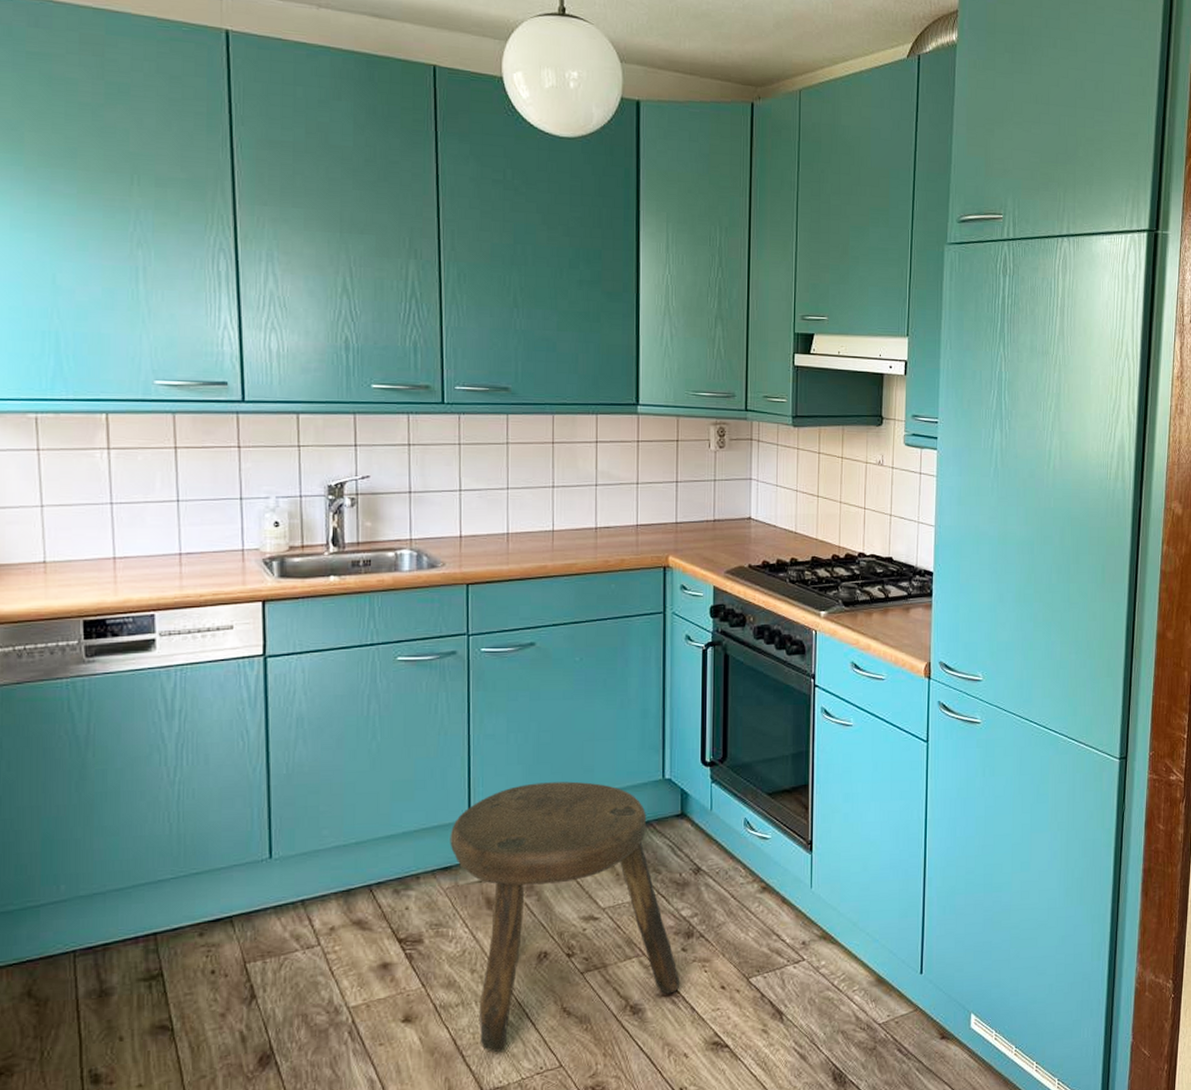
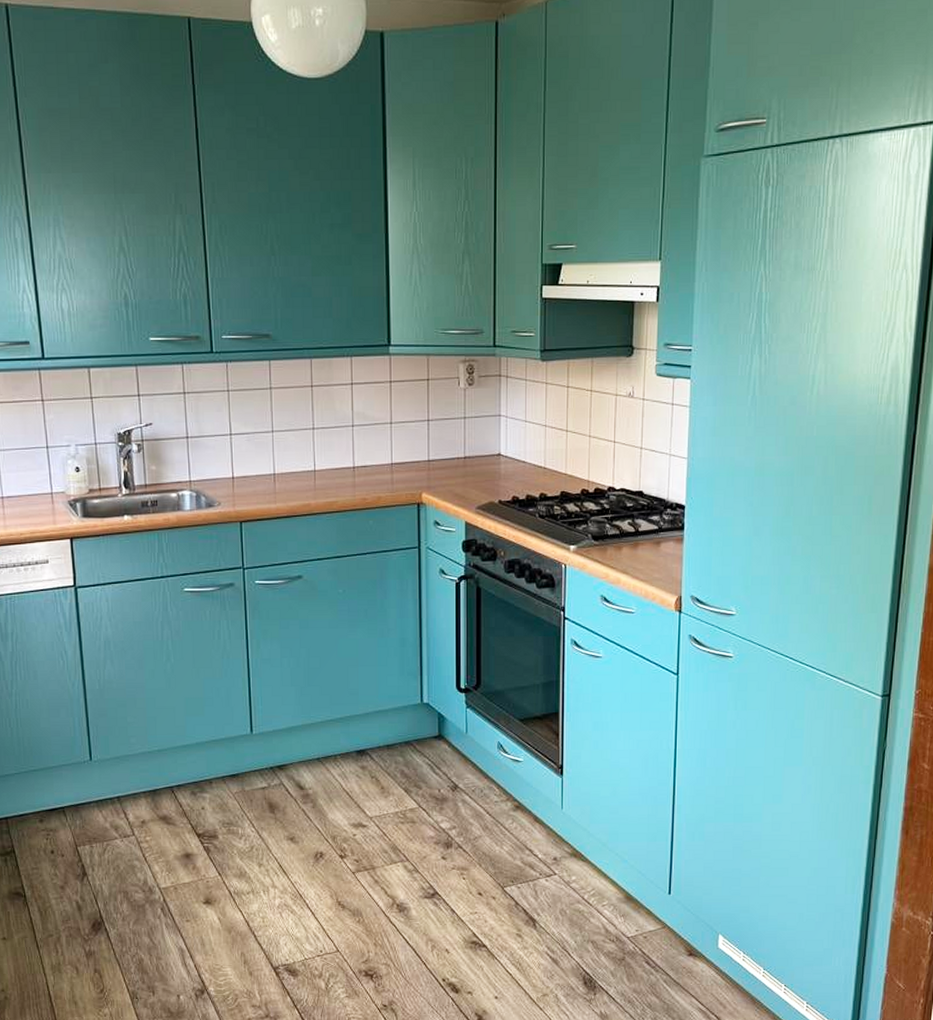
stool: present [450,781,680,1053] -> none [236,703,441,936]

